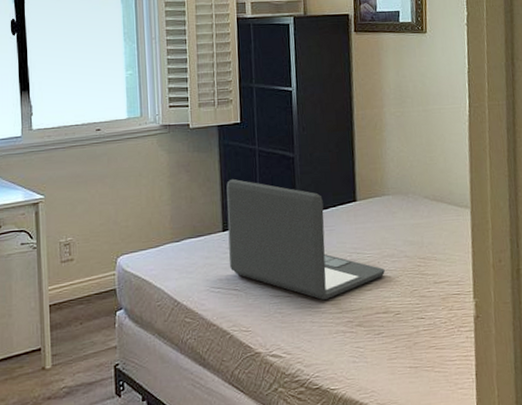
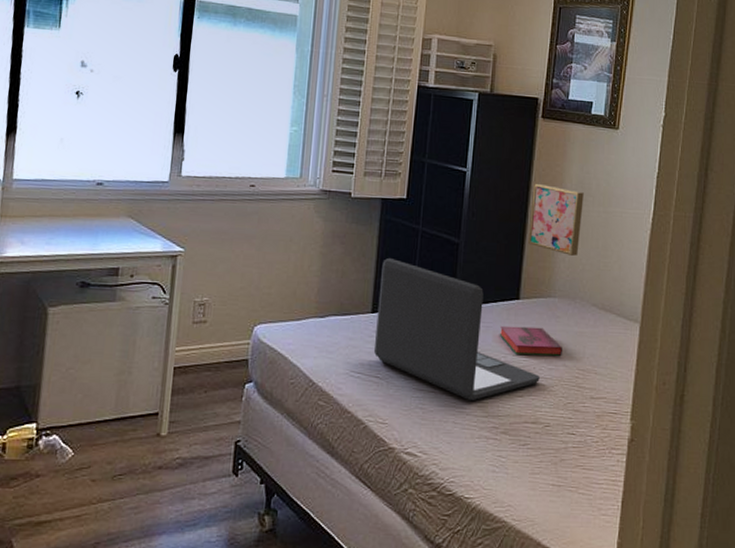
hardback book: none [342,224,403,252] -> present [499,325,563,356]
wall art: none [355,92,405,155] -> present [529,183,584,256]

